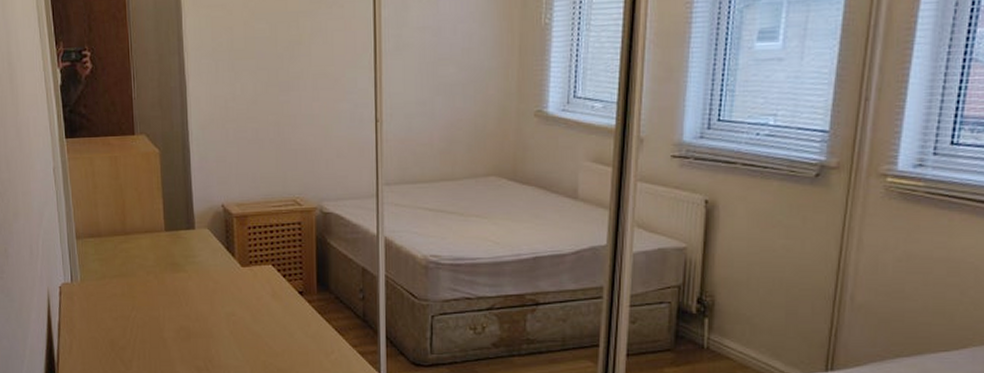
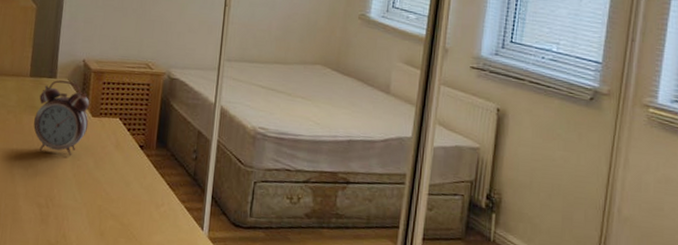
alarm clock: none [178,231,239,313] -> present [33,80,90,156]

